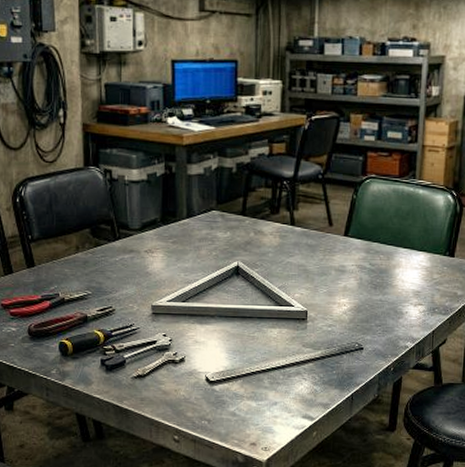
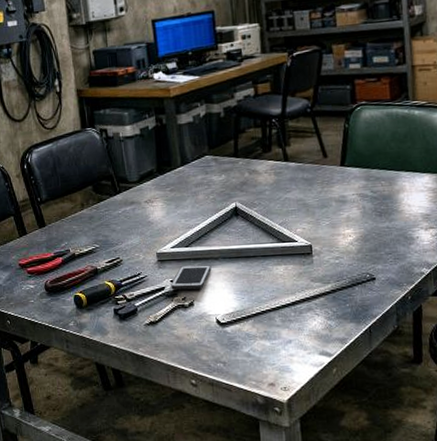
cell phone: none [163,320,206,345] -> present [171,264,212,290]

